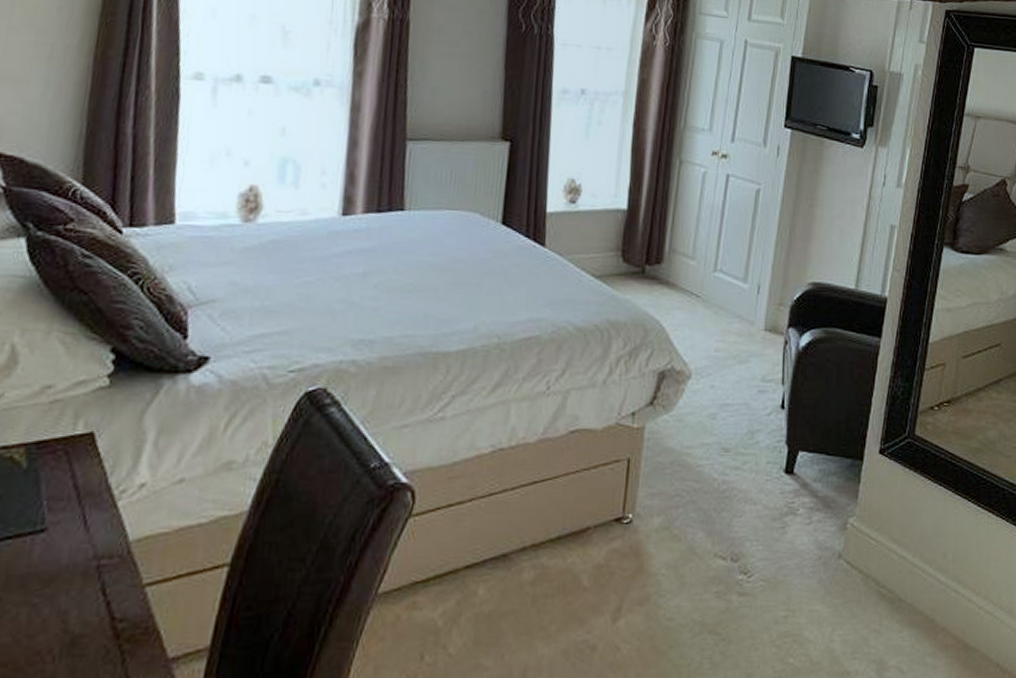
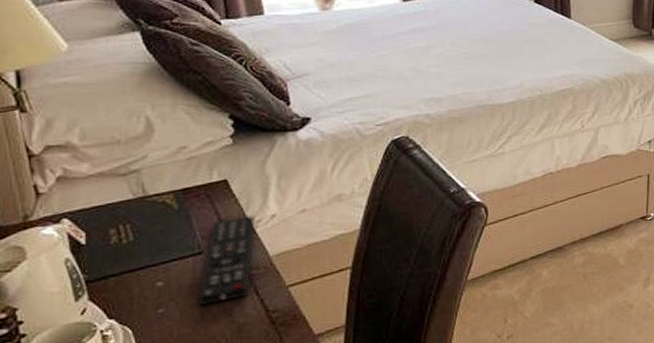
remote control: none [27,483,120,604] -> present [197,216,256,305]

